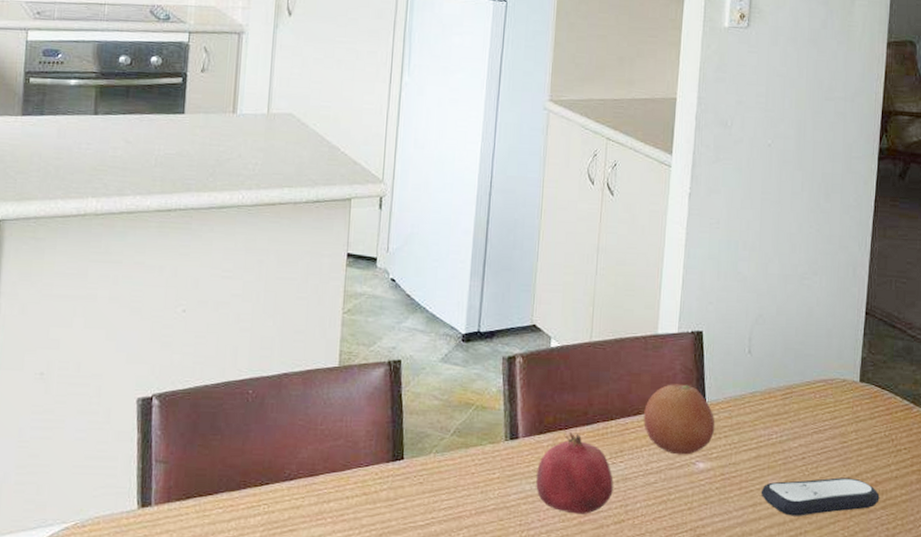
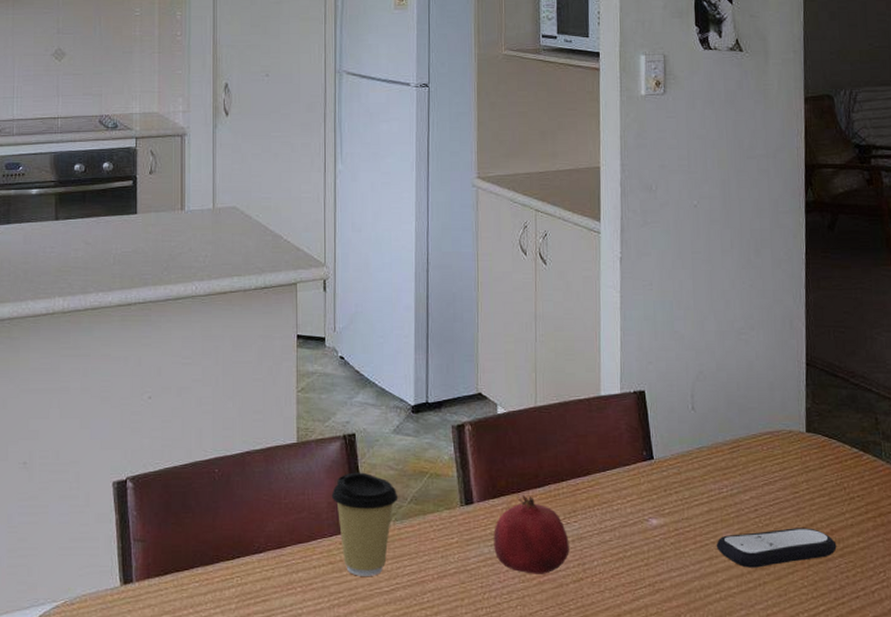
coffee cup: none [370,400,441,509] -> present [331,472,399,576]
fruit: present [643,384,715,455] -> none [593,443,665,512]

